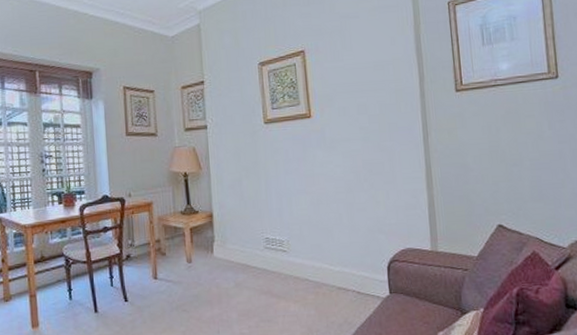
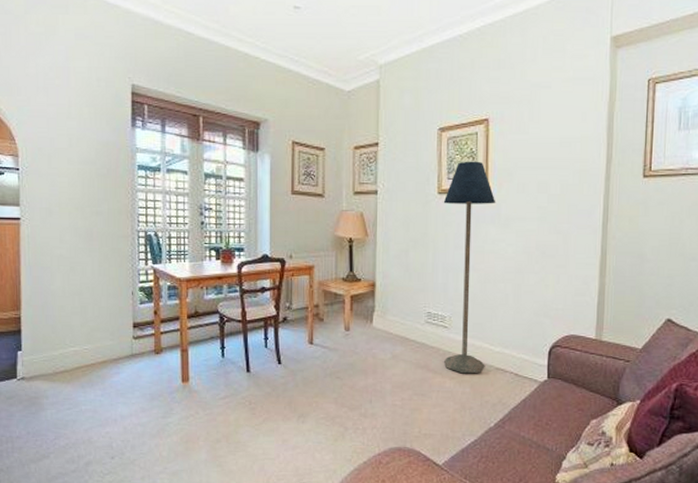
floor lamp: none [270,90,327,296] -> present [443,161,496,374]

